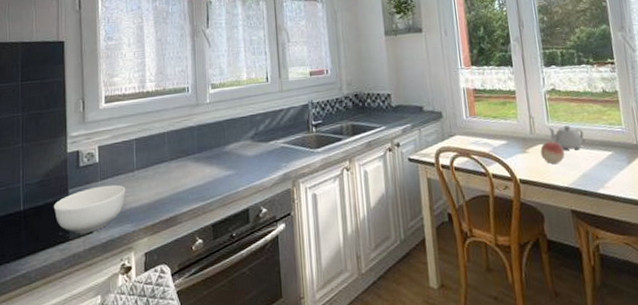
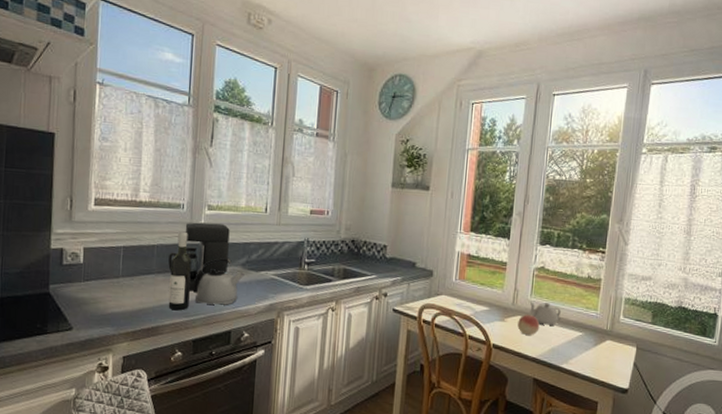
bowl: present [53,184,126,234] -> none [32,286,110,330]
coffee maker: none [179,100,237,174] -> present [168,222,230,291]
bottle: none [182,114,204,196] -> present [168,231,192,311]
kettle: none [206,133,255,184] -> present [192,257,245,305]

